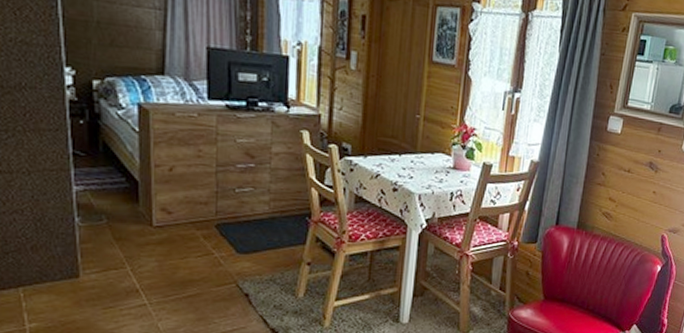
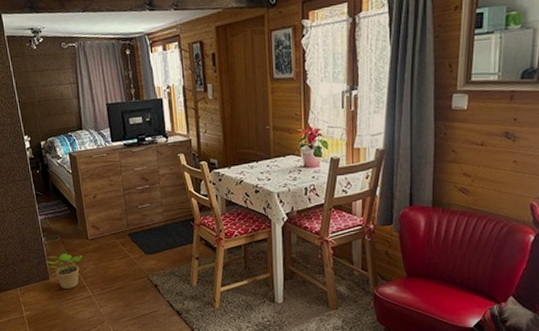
potted plant: none [76,241,141,293] -> present [46,252,83,289]

